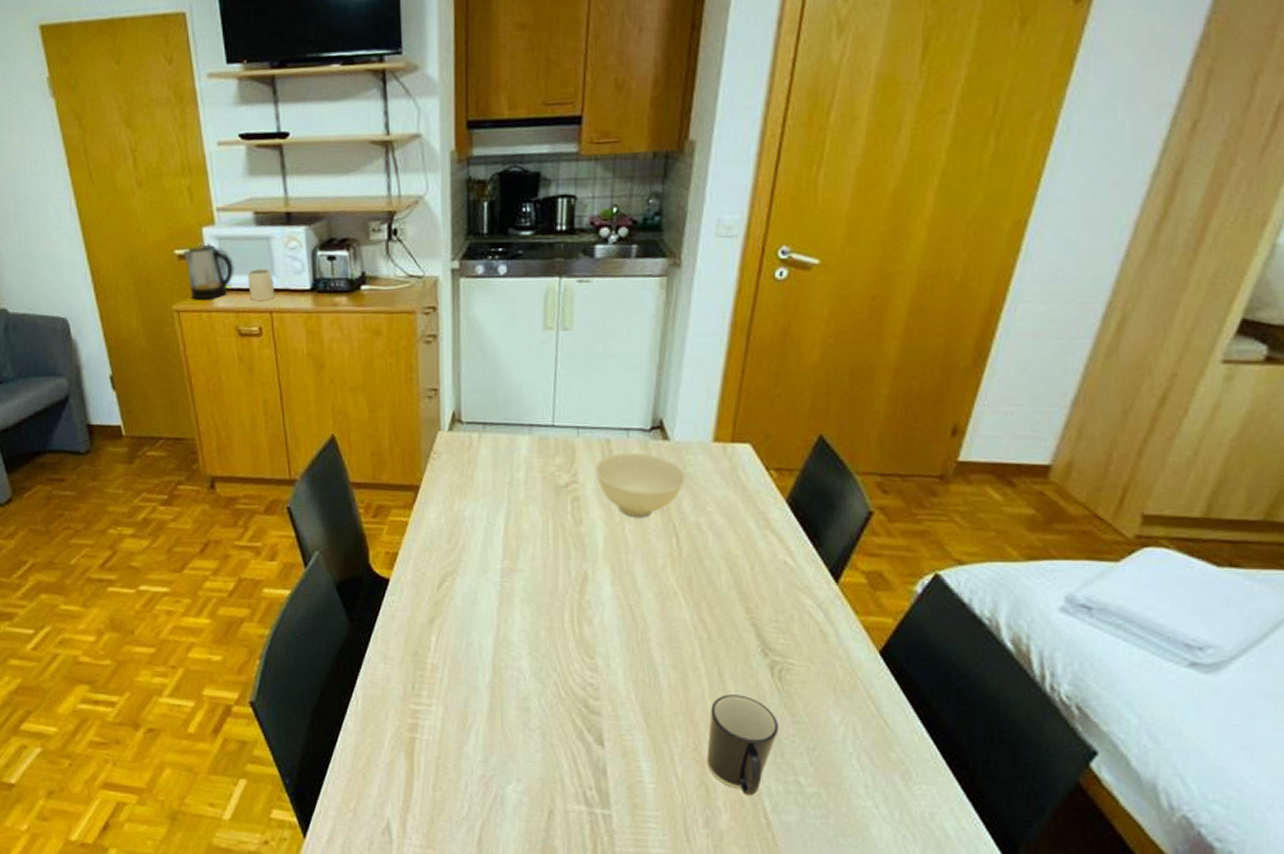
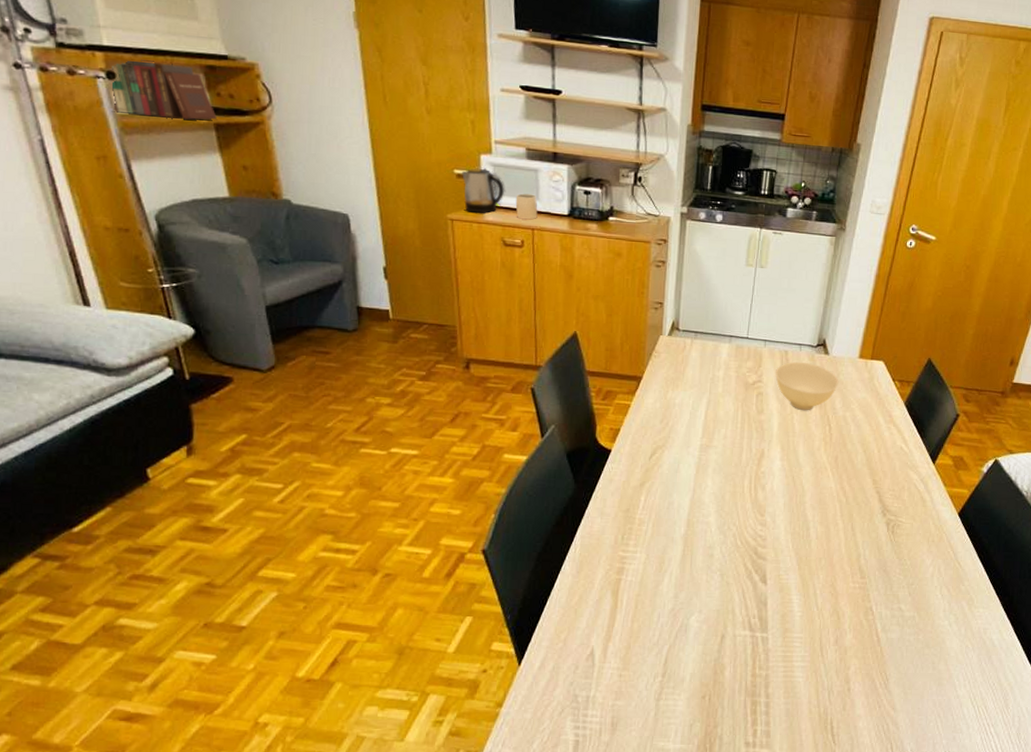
mug: present [707,694,779,796] -> none [839,544,890,620]

